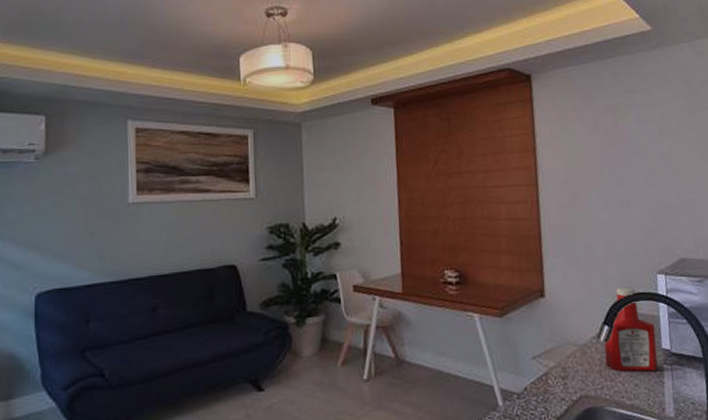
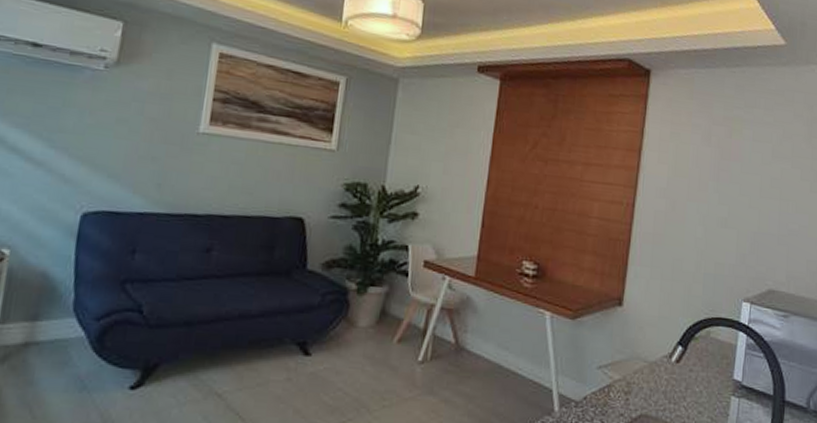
ketchup bottle: present [604,287,658,372] -> none [672,309,730,401]

